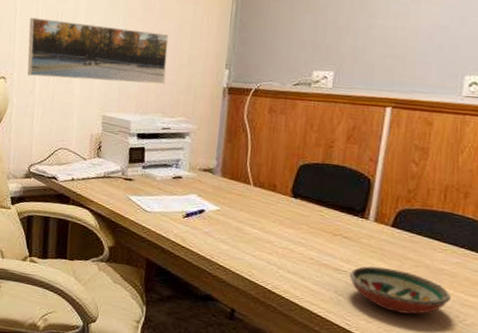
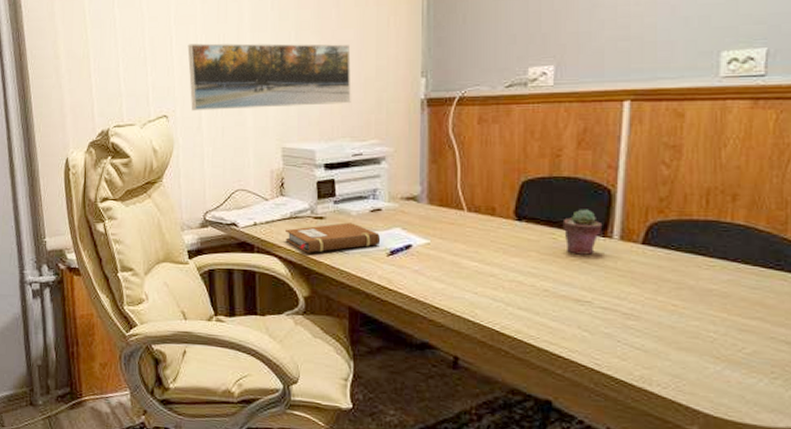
notebook: none [97,185,179,209] -> present [285,222,381,253]
potted succulent: none [329,193,362,232] -> present [562,209,603,255]
decorative bowl: present [349,266,451,315] -> none [594,293,724,347]

